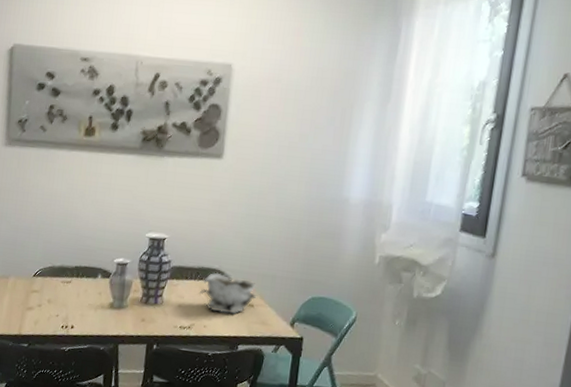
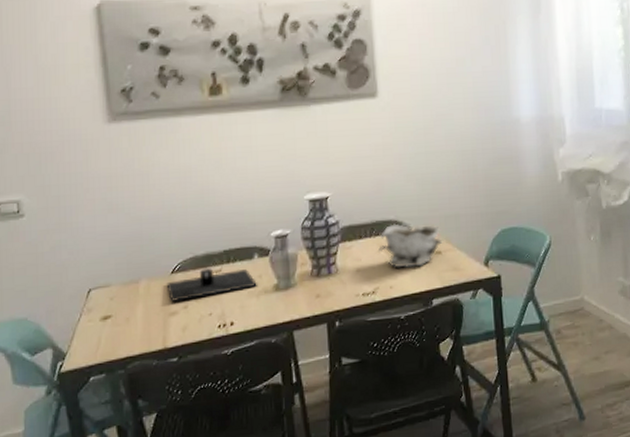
place setting: none [28,277,97,302] -> present [166,267,257,303]

